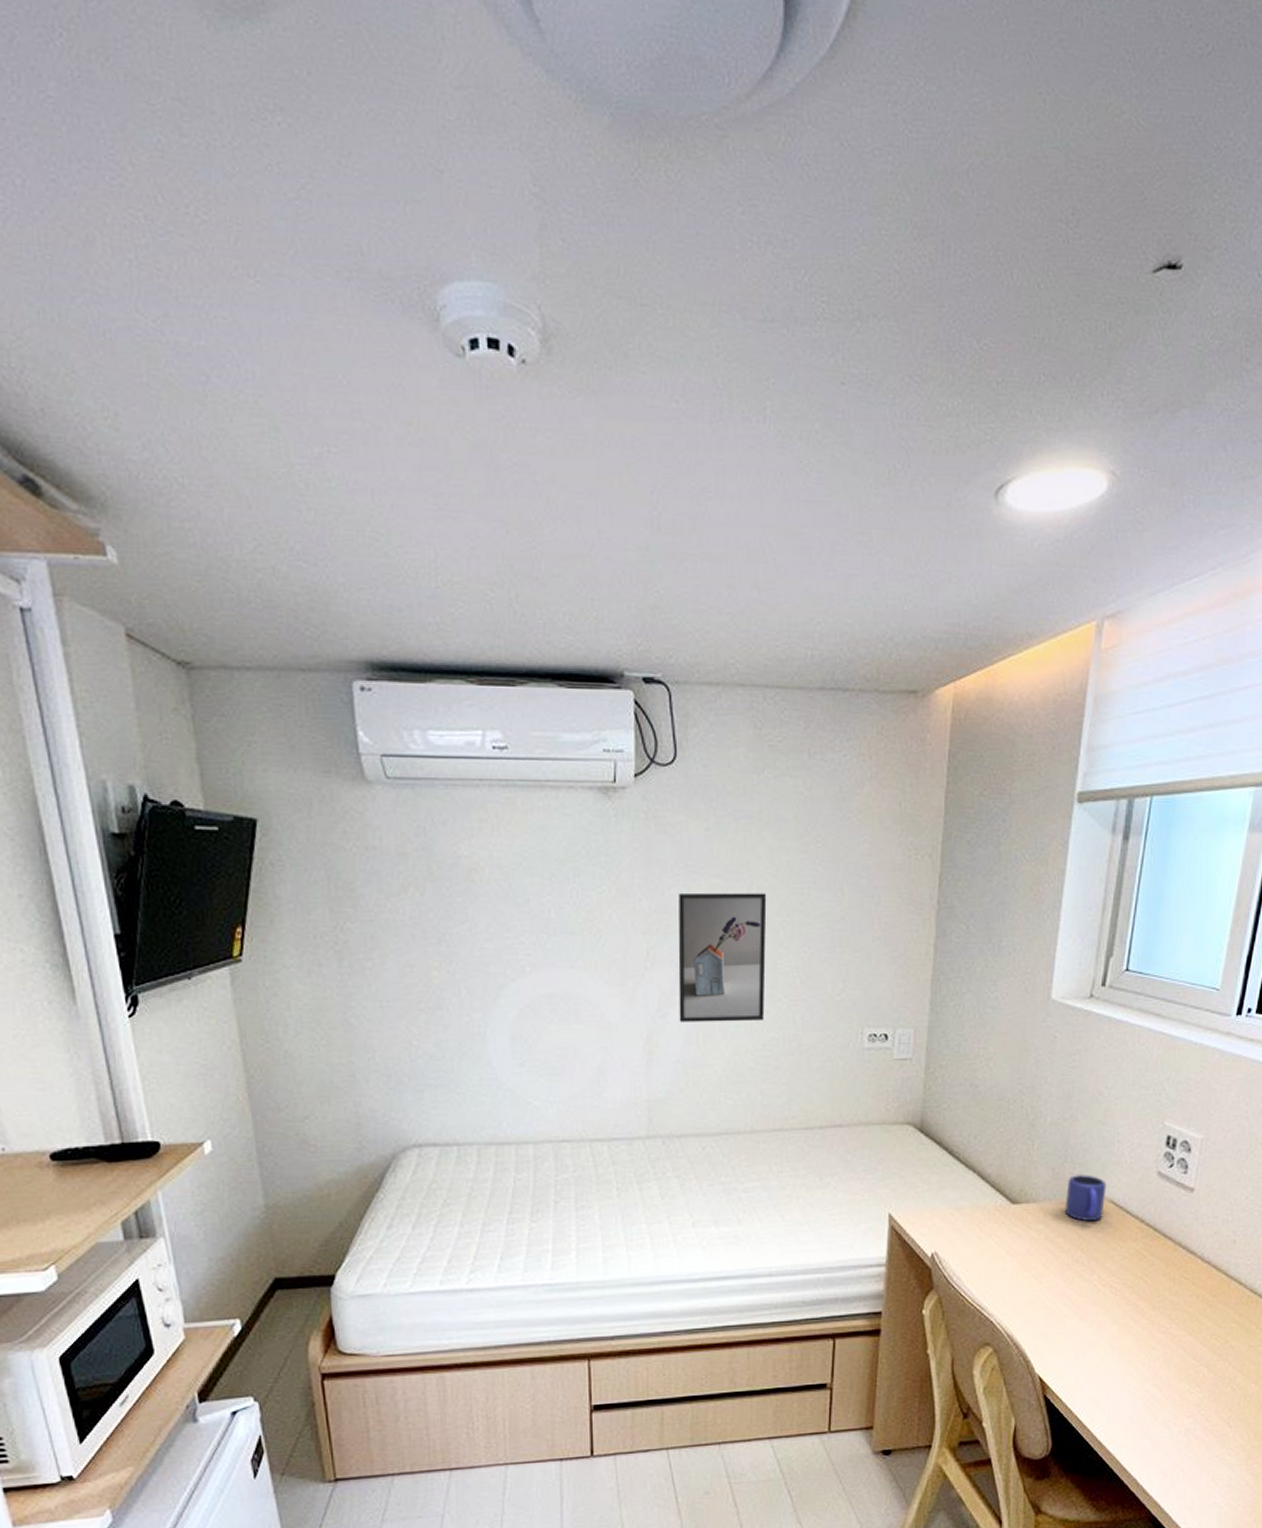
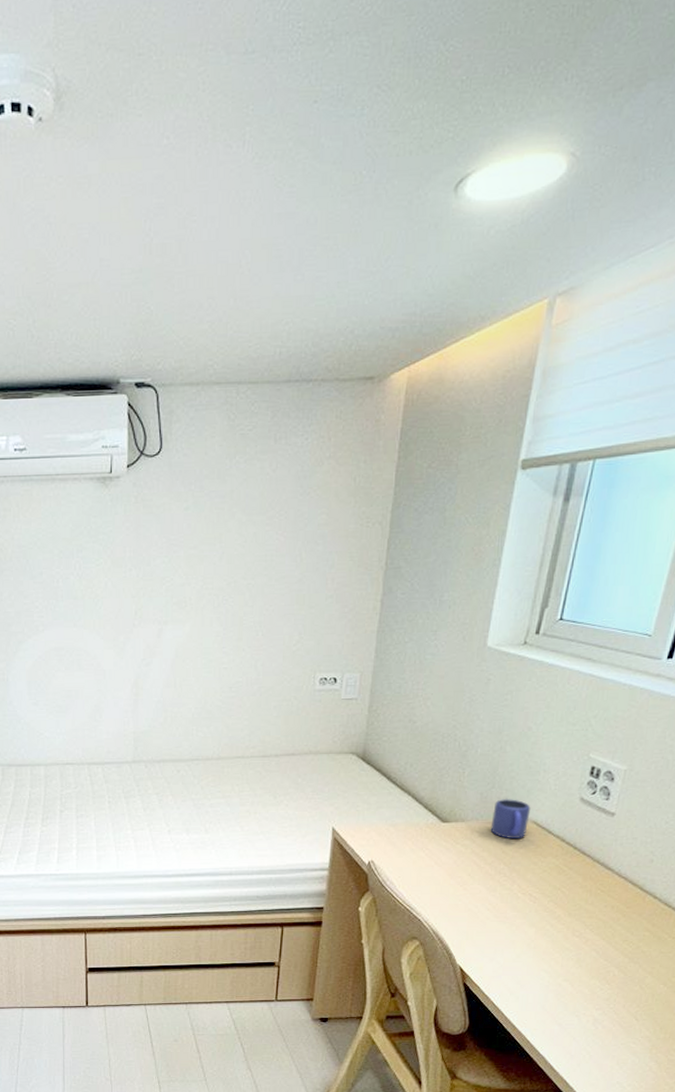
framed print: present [678,892,767,1023] -> none [160,560,235,670]

